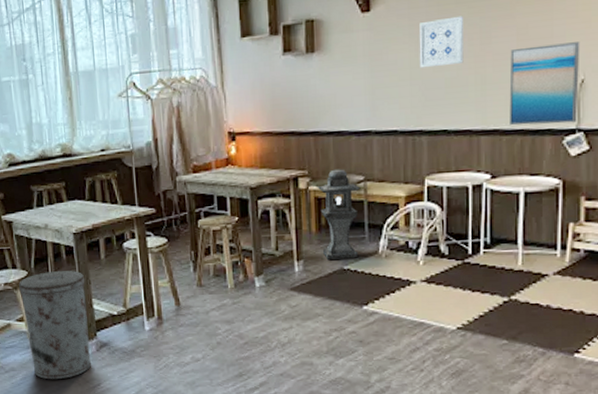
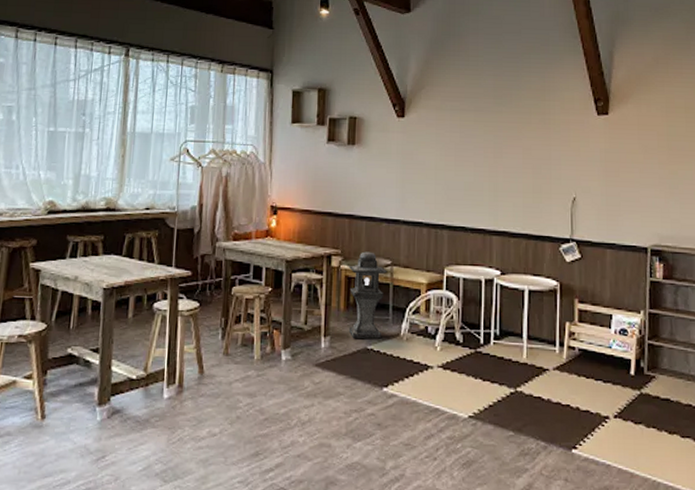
trash can: present [19,271,91,380] -> none [33,326,108,449]
wall art: present [419,15,464,68] -> none [443,131,481,172]
wall art: present [509,42,580,126] -> none [516,165,572,233]

